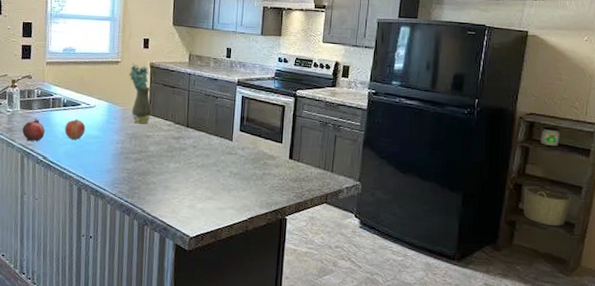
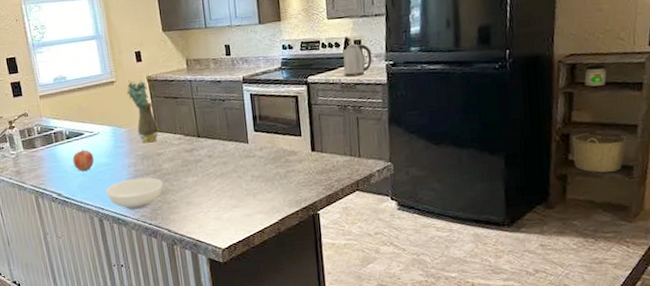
fruit: present [22,118,45,142] -> none [30,156,54,181]
bowl: none [90,154,146,185] -> present [106,177,163,210]
kettle: none [329,68,357,98] -> present [343,43,372,77]

